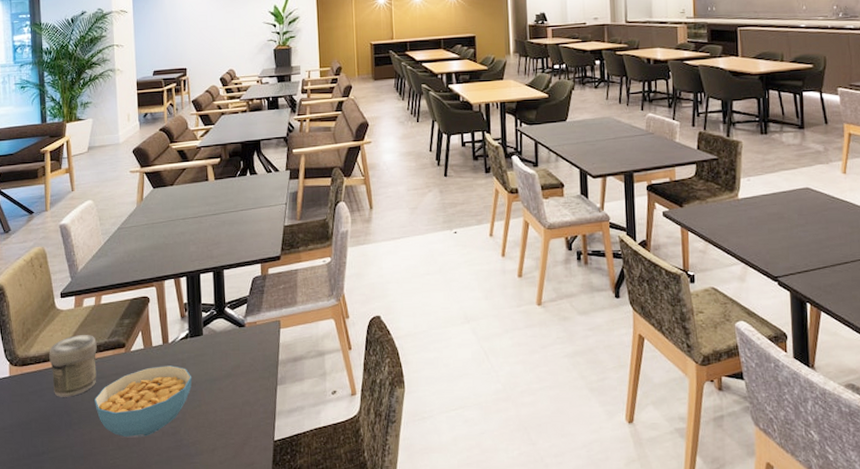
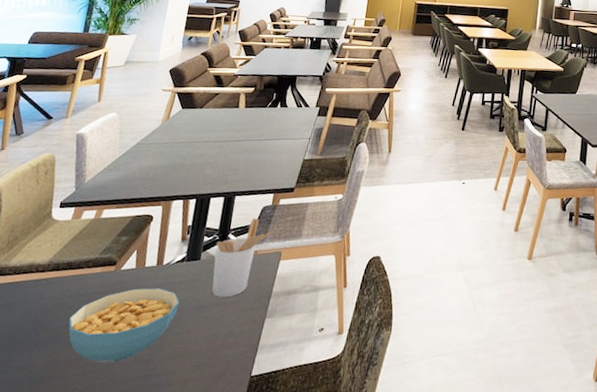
jar: present [49,335,97,397] -> none [26,248,87,313]
utensil holder: none [214,290,268,369] -> present [211,218,274,298]

